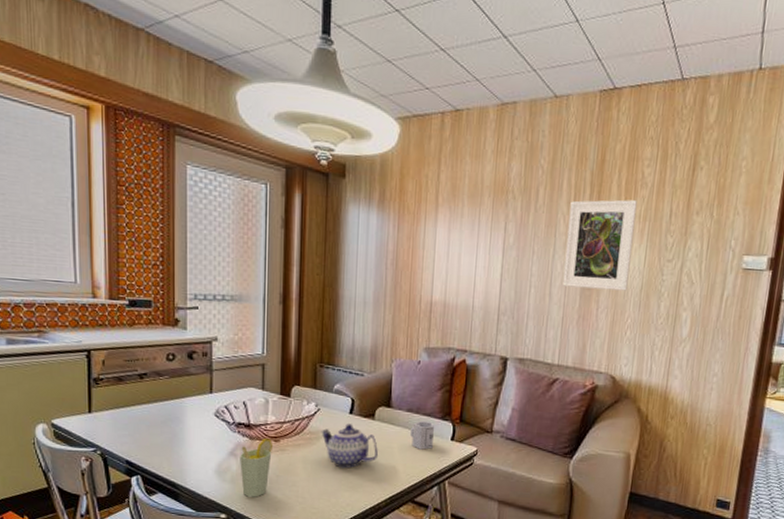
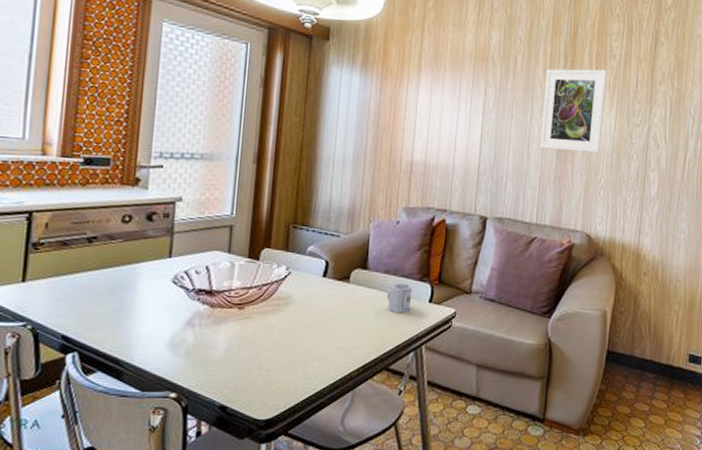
cup: present [240,438,274,497] -> none [197,306,237,372]
teapot: present [321,424,378,469] -> none [291,287,352,336]

